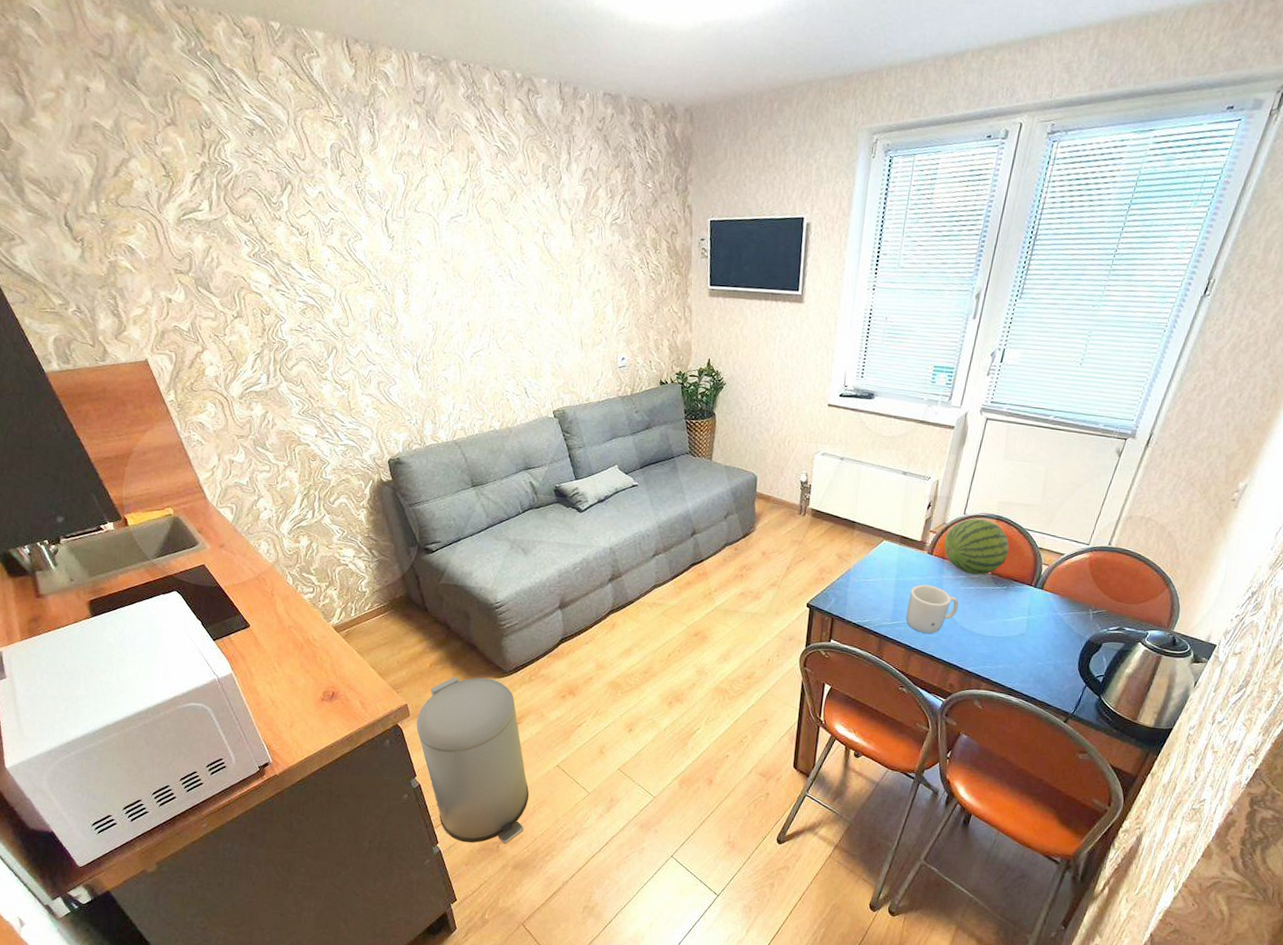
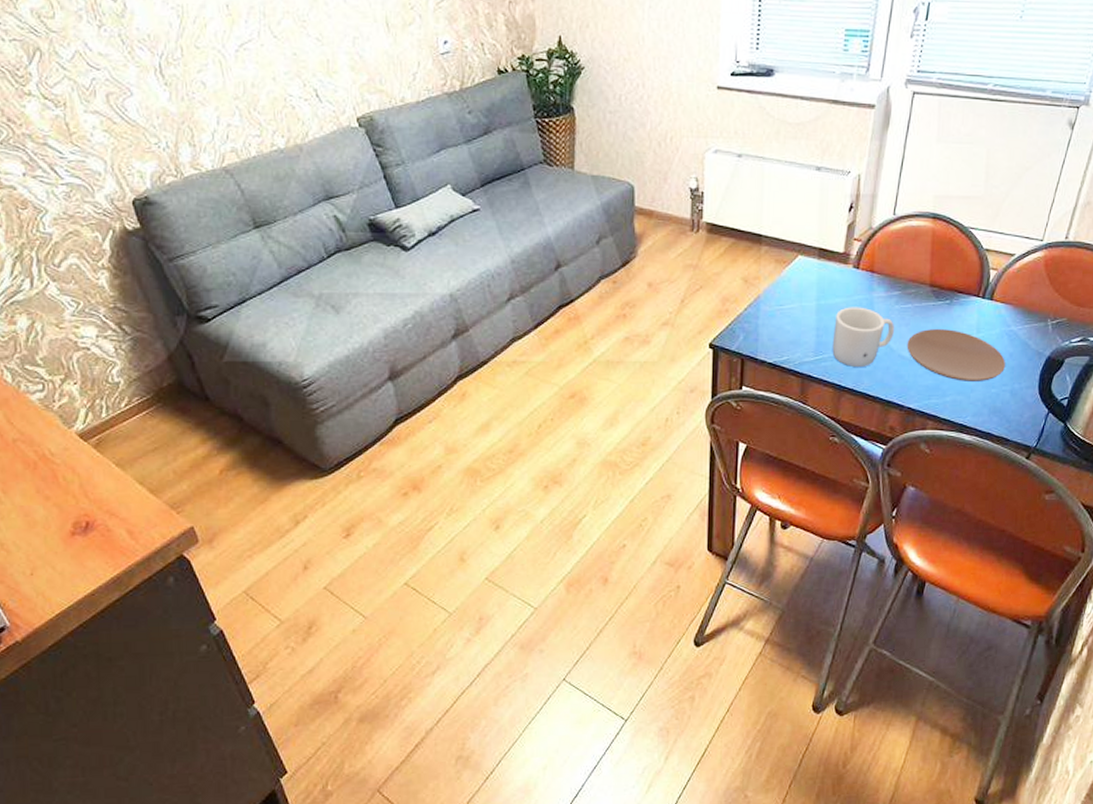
pedal bin: present [416,676,529,844] -> none [208,481,370,696]
fruit: present [944,519,1010,575] -> none [871,220,950,289]
plate: none [968,608,1051,655] -> present [907,329,1005,381]

